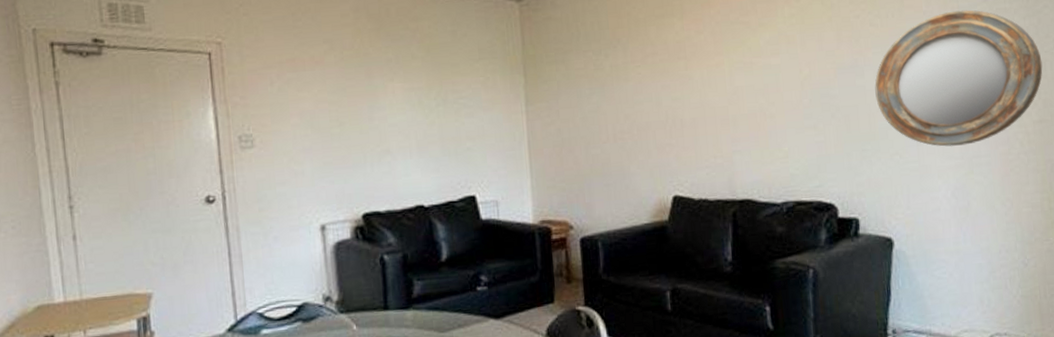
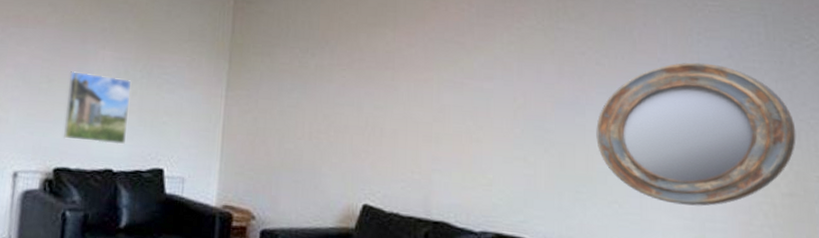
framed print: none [361,109,432,182] -> present [64,70,132,145]

